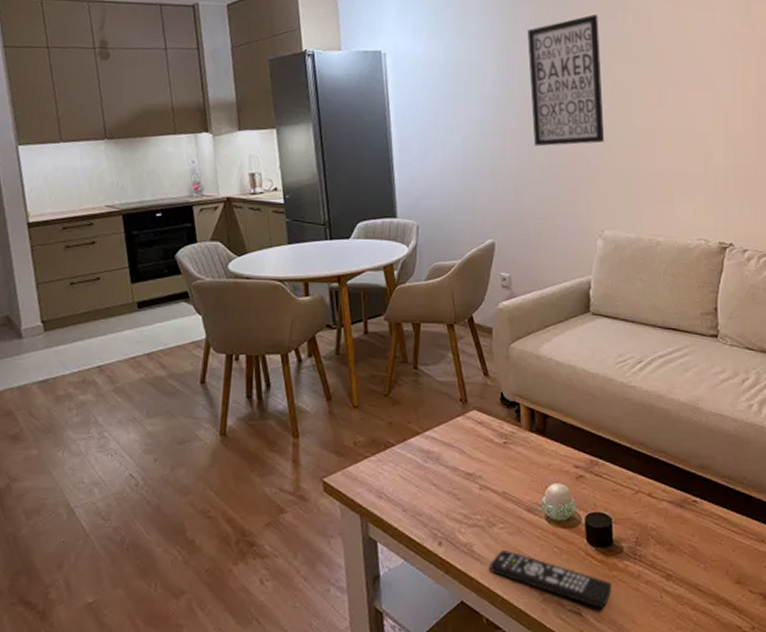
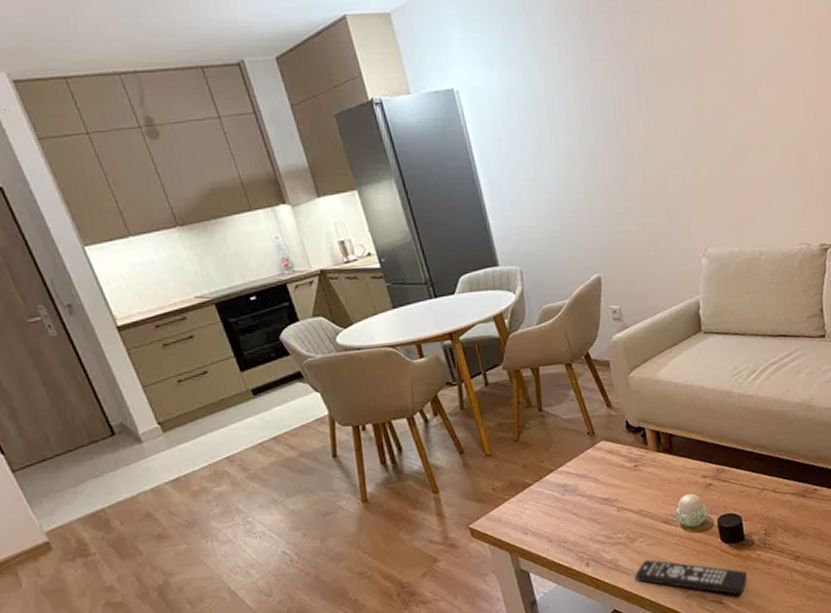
wall art: present [528,14,605,147] -> none [605,17,698,171]

